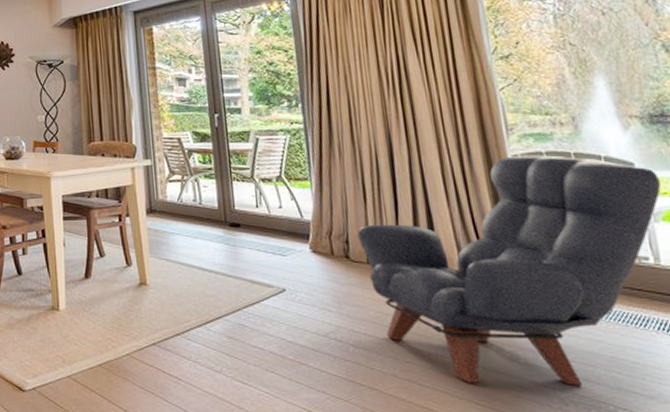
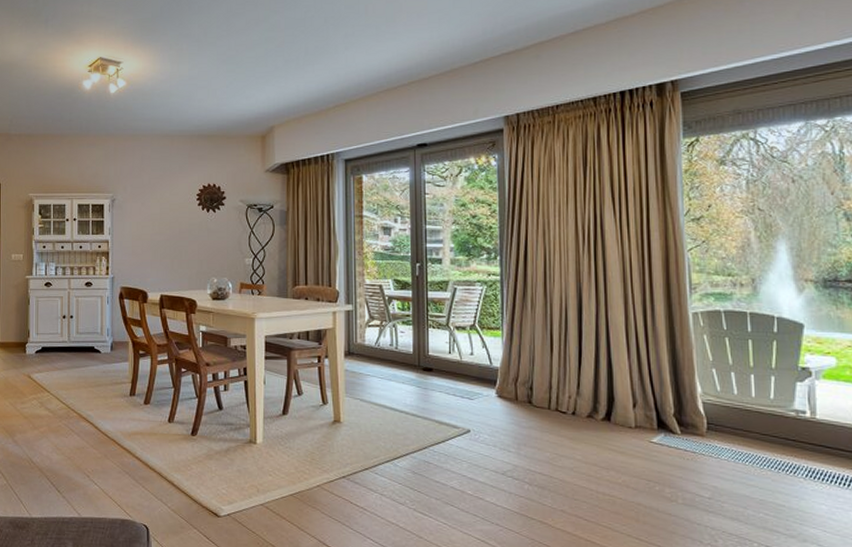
armchair: present [357,155,662,386] -> none [541,313,826,525]

